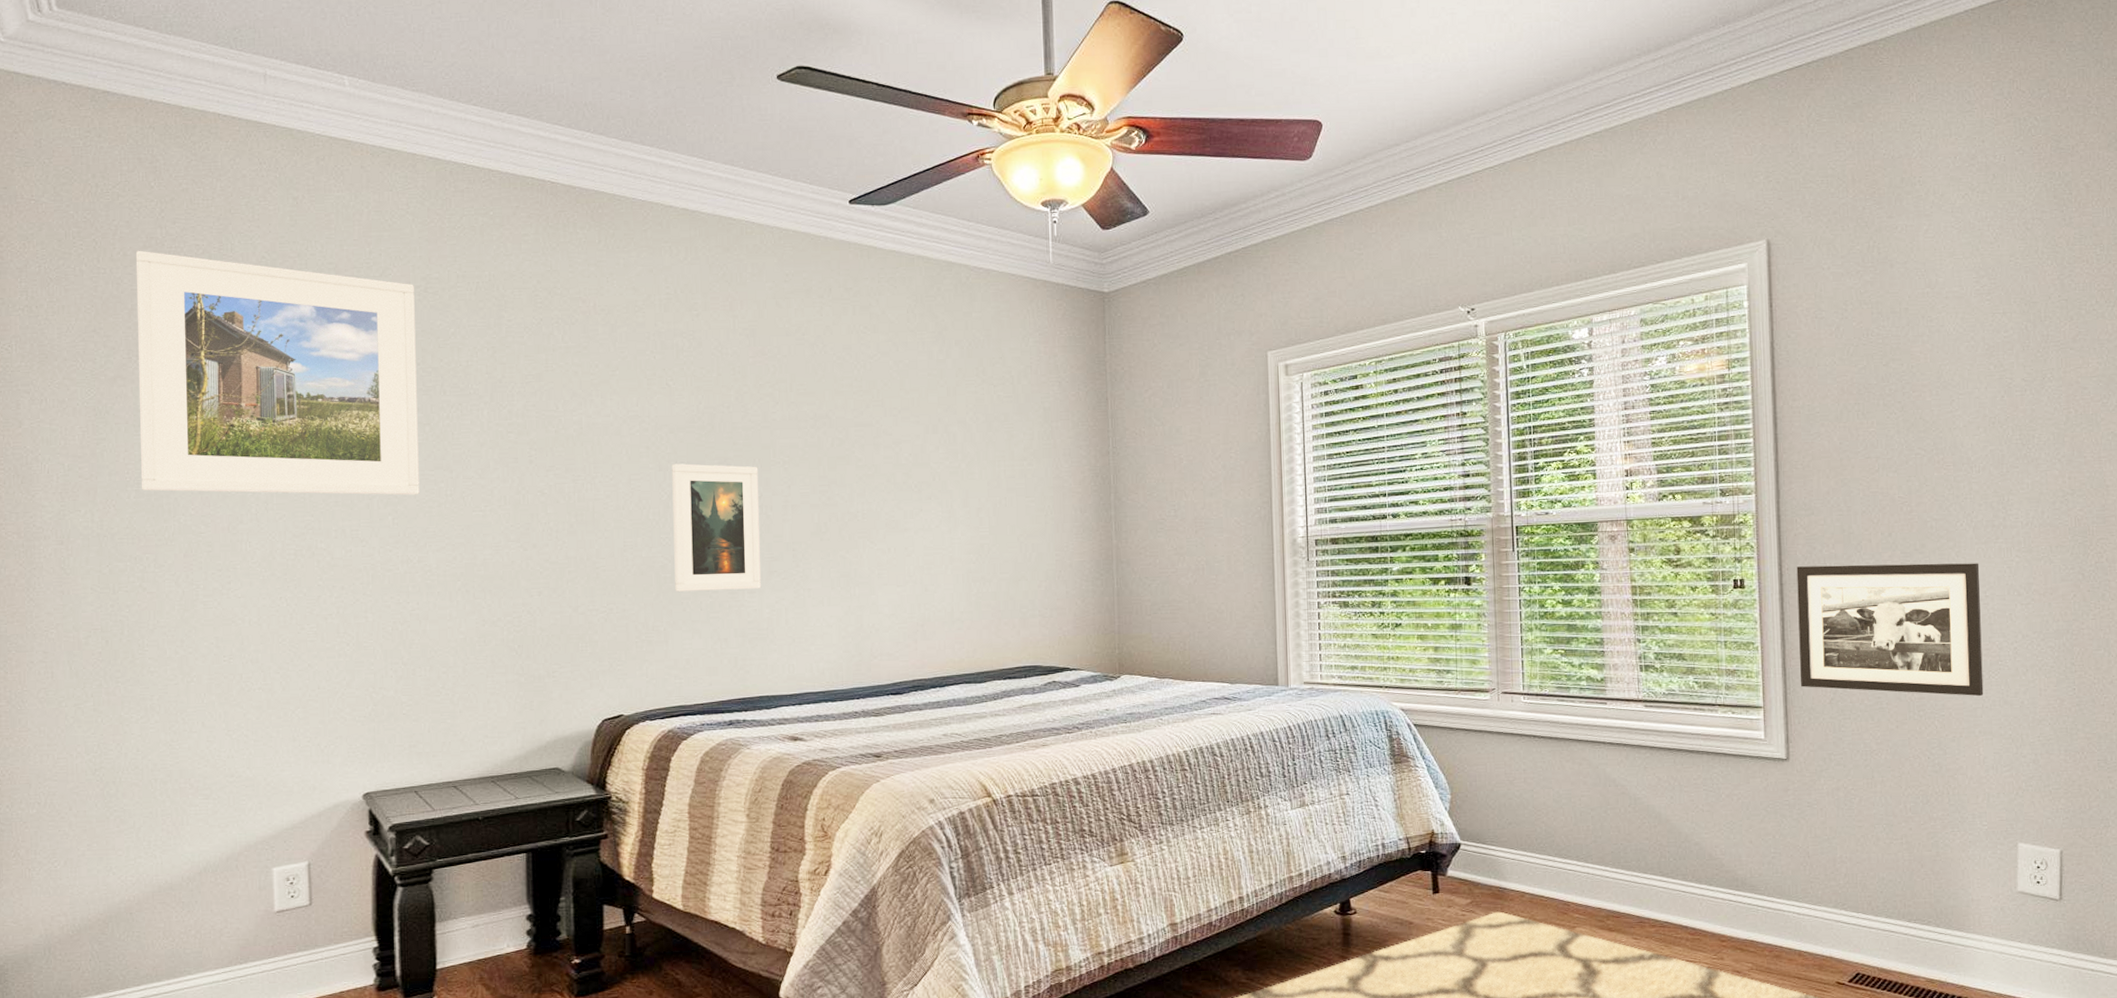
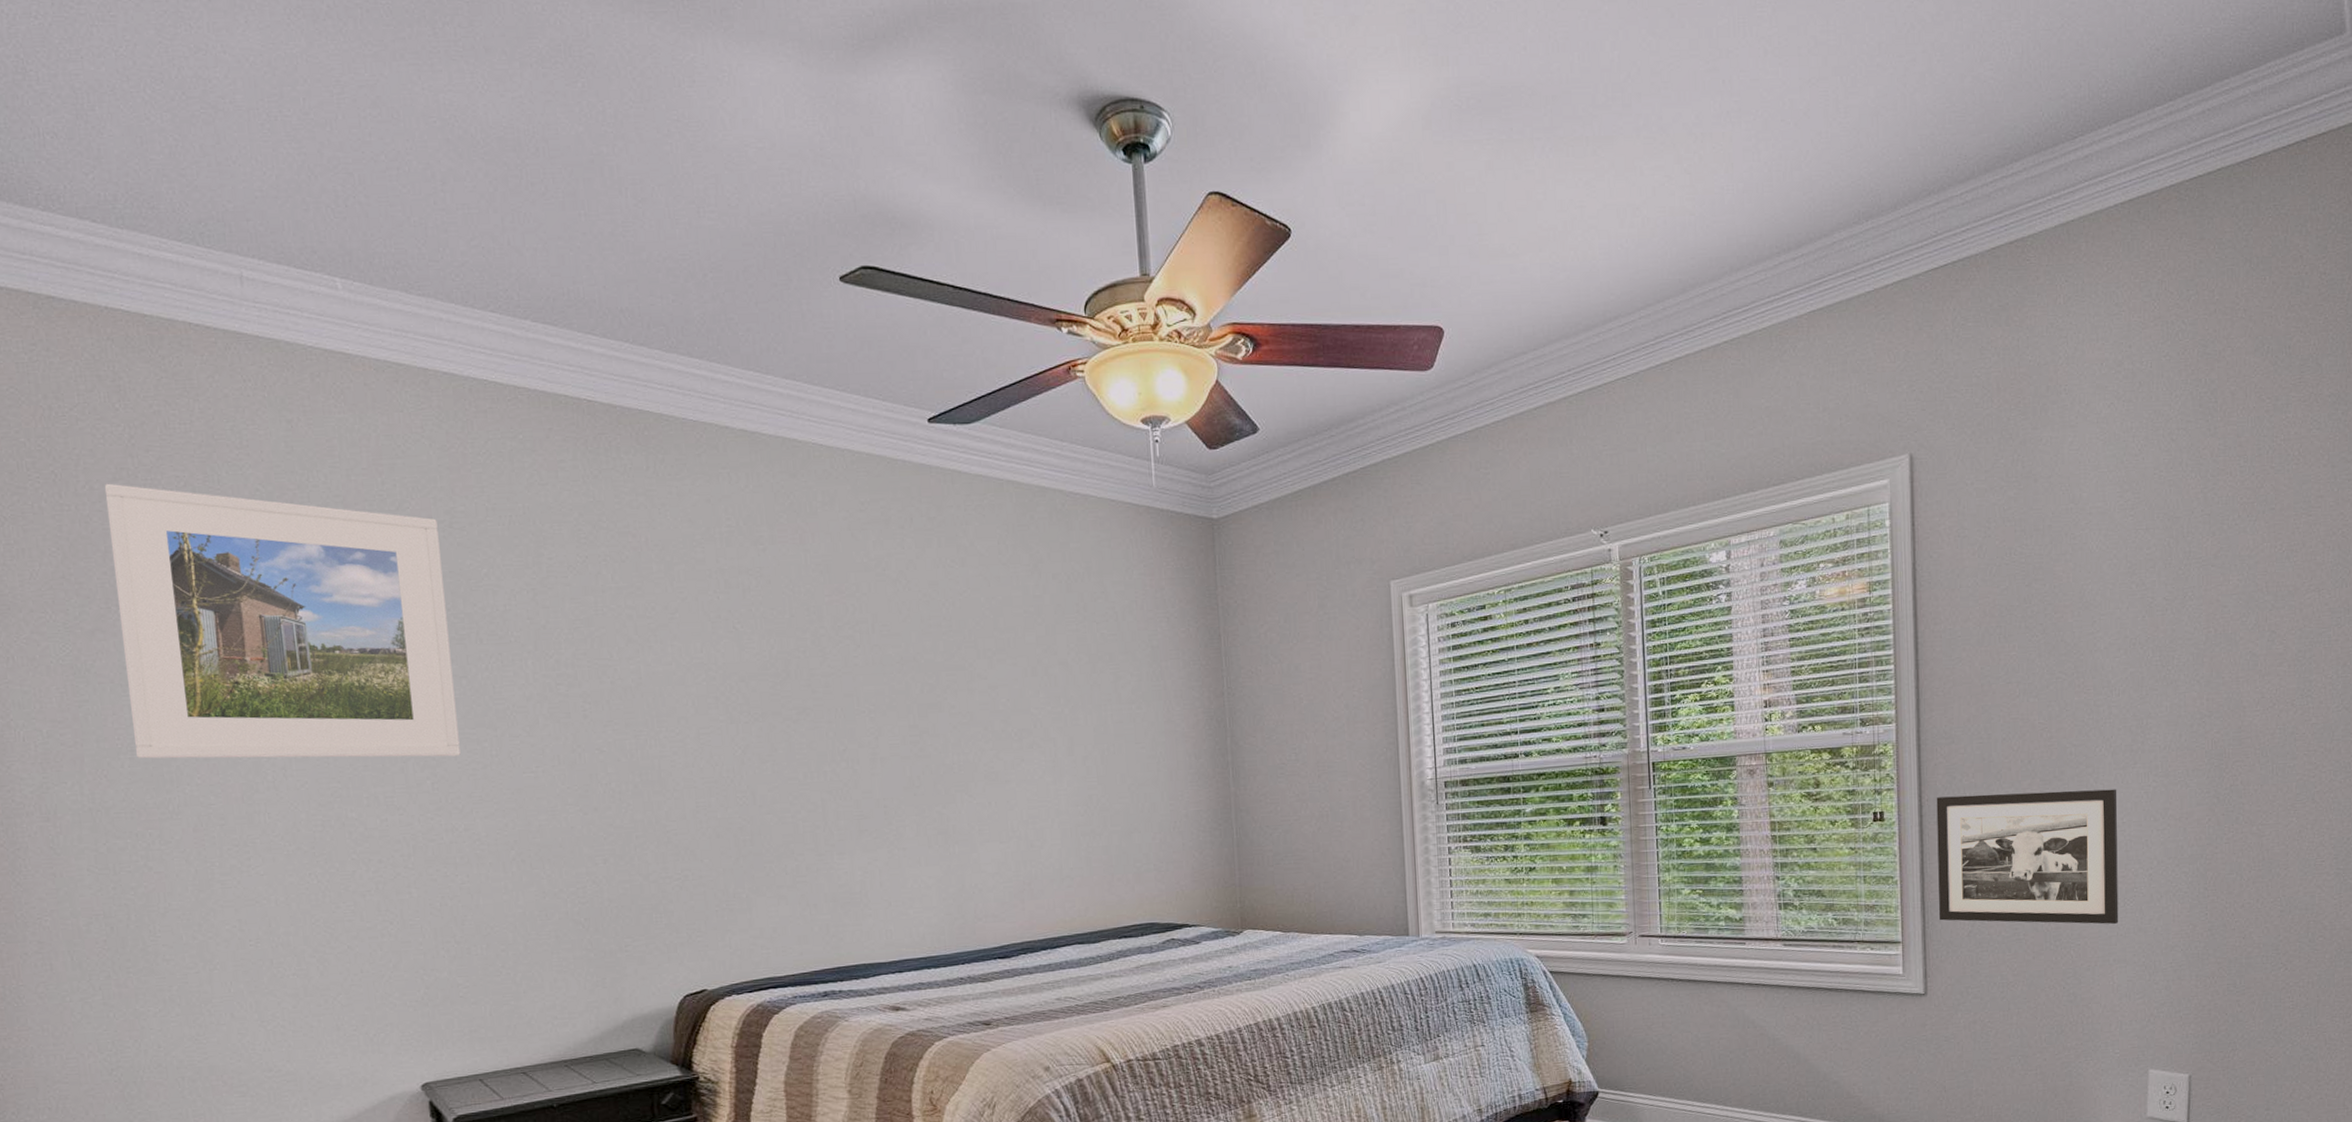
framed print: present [672,464,761,592] -> none [744,715,851,855]

